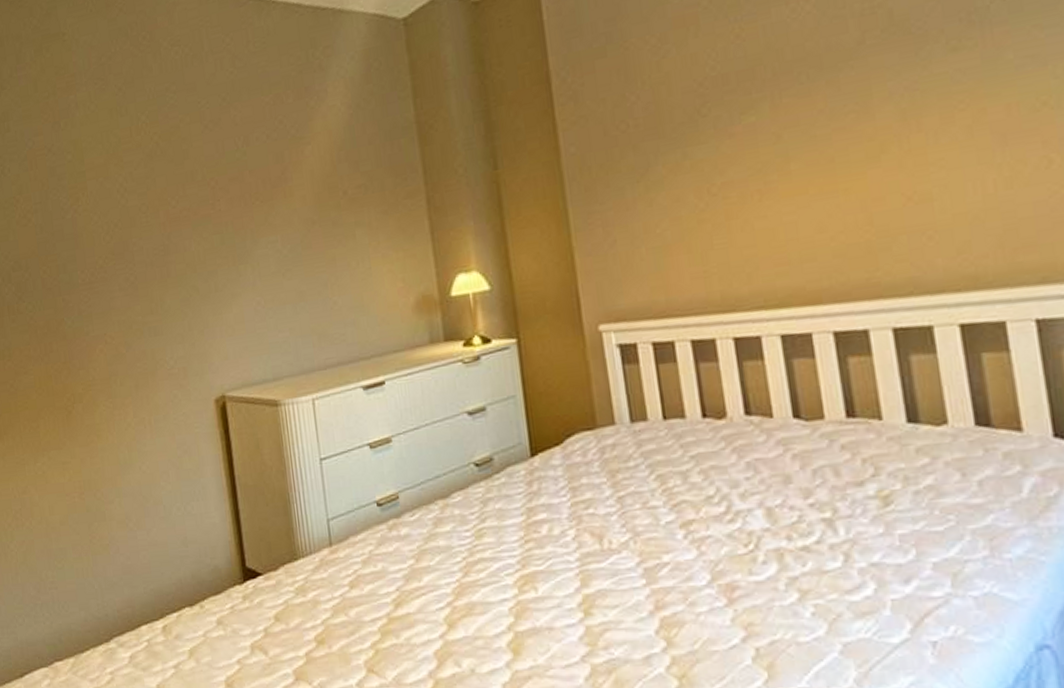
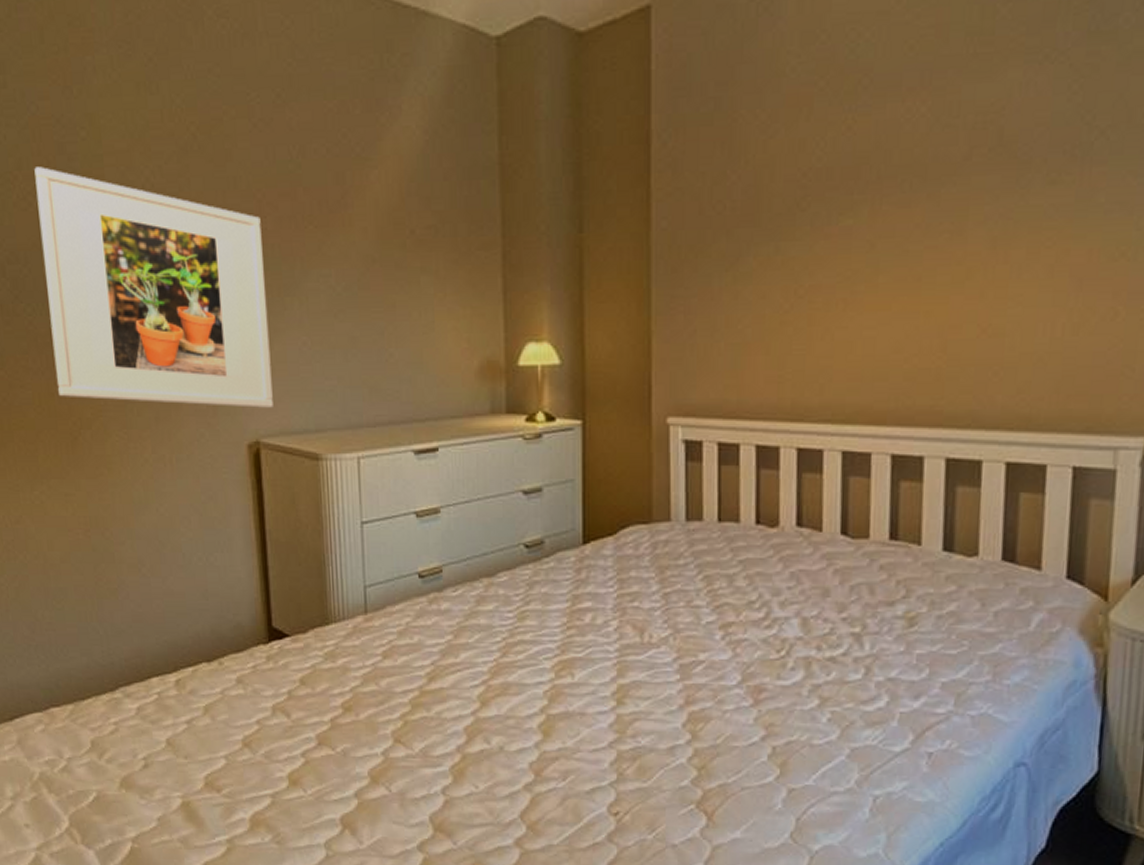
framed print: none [32,188,235,378] -> present [34,167,273,408]

